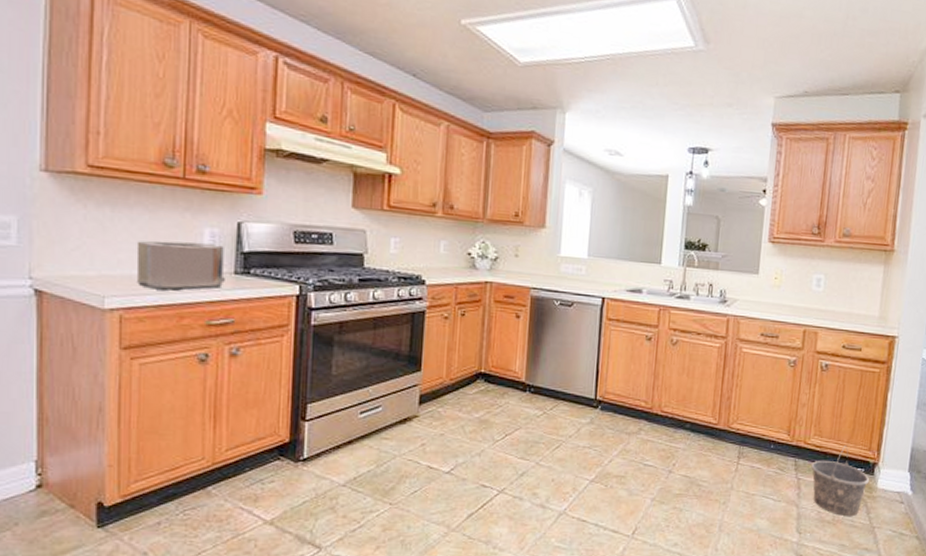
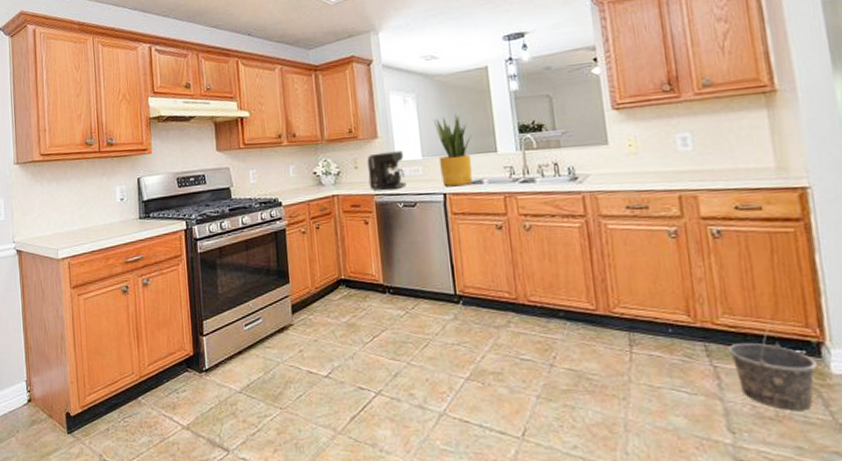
toaster: present [136,240,225,292] -> none [74,197,133,240]
coffee maker: none [527,244,570,286] -> present [367,151,407,190]
planter: none [602,217,641,293] -> present [433,114,473,187]

